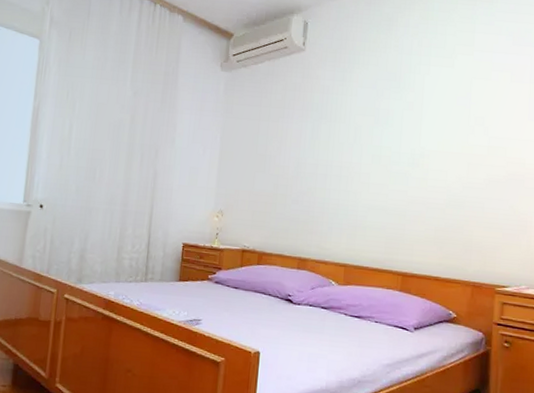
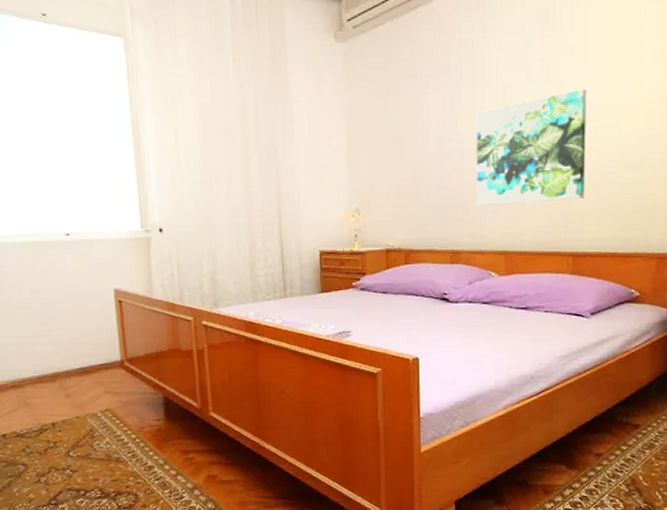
wall art: none [325,137,422,227] -> present [476,88,587,206]

